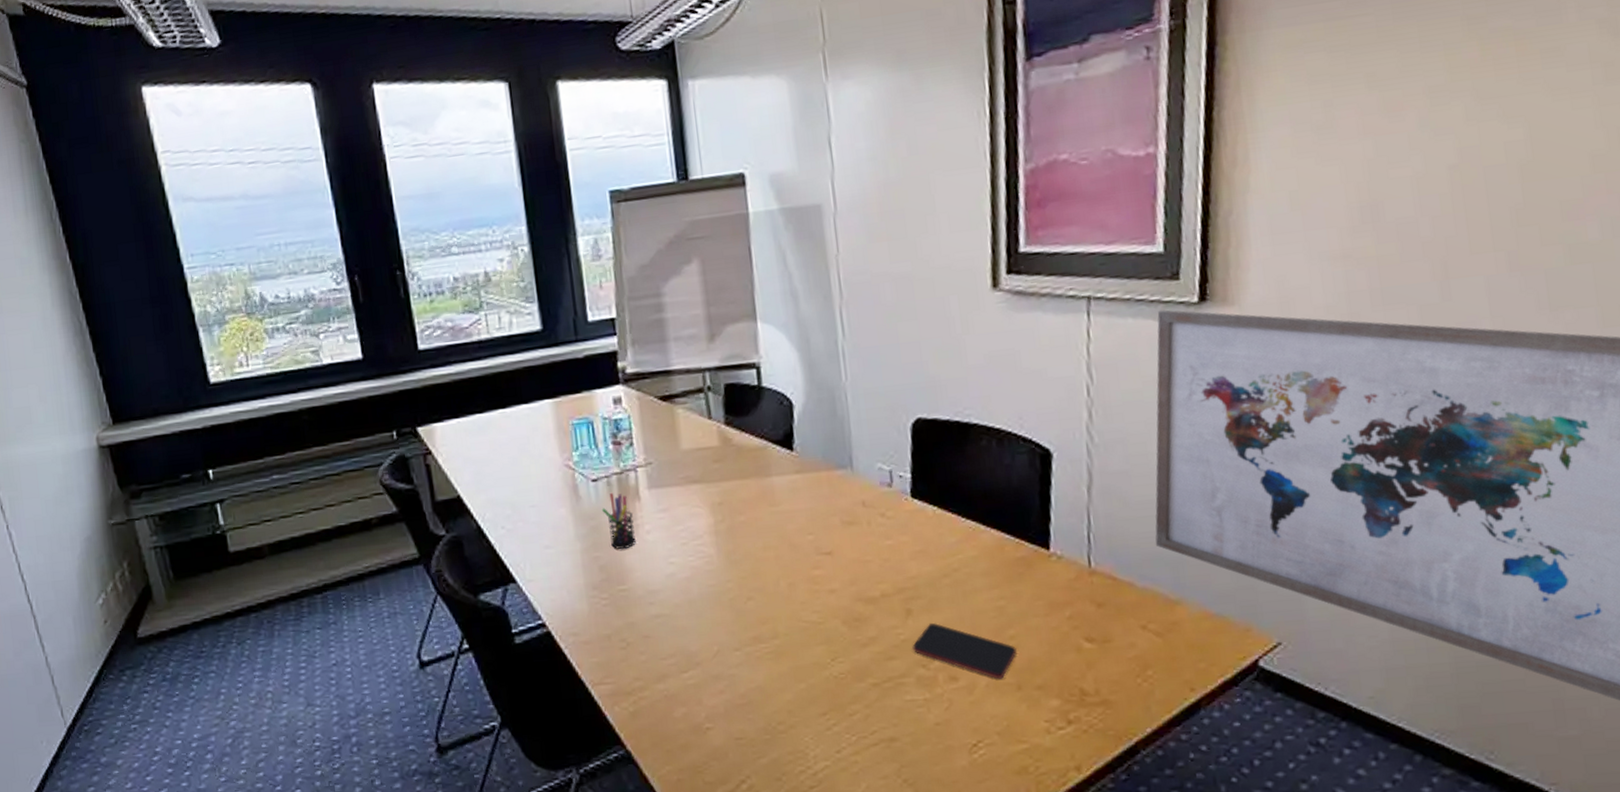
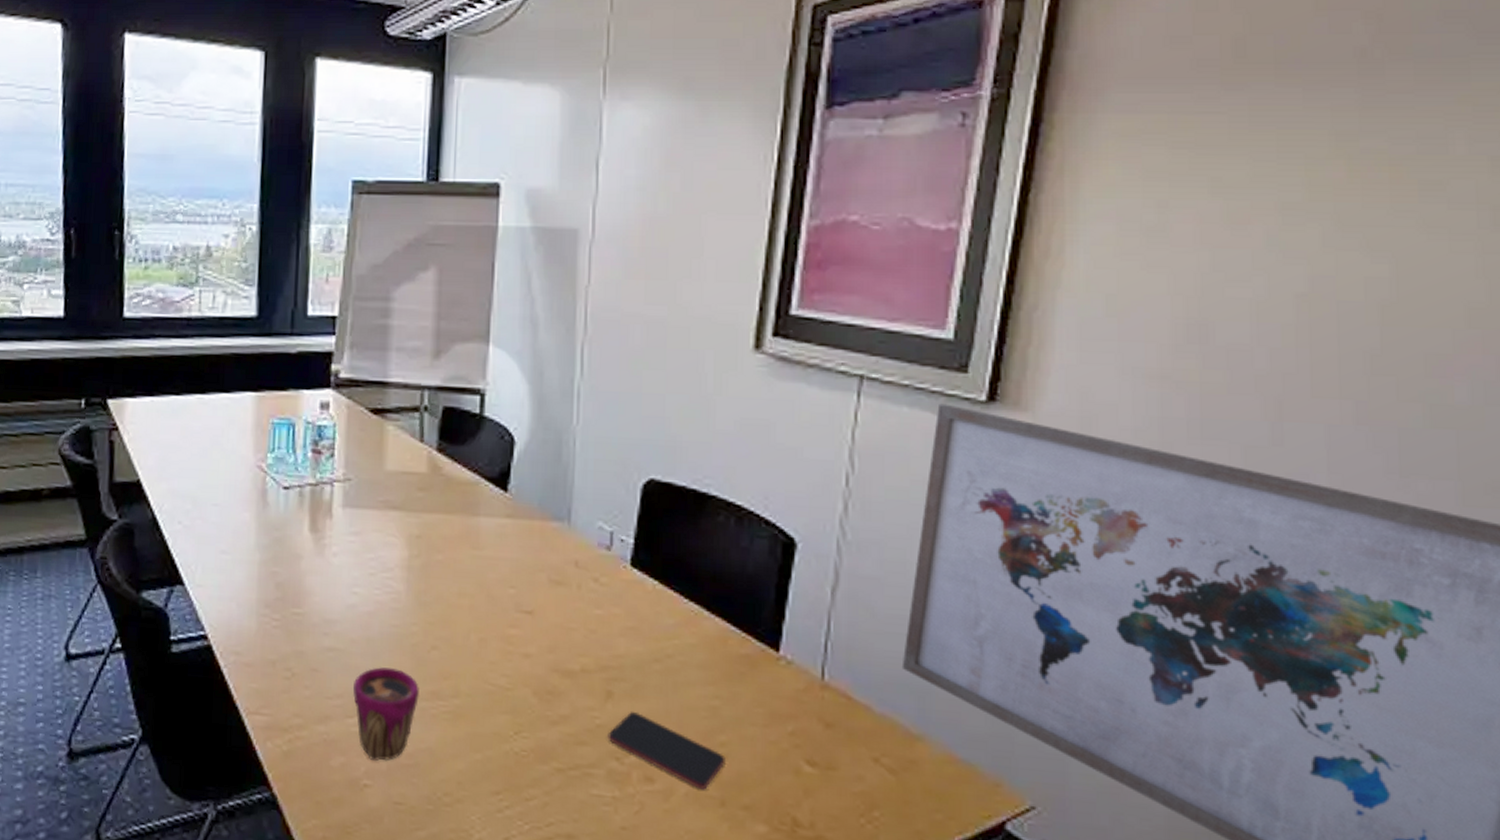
pen holder: present [601,492,636,549] -> none [288,504,321,568]
cup: none [682,622,744,707] -> present [352,667,420,762]

